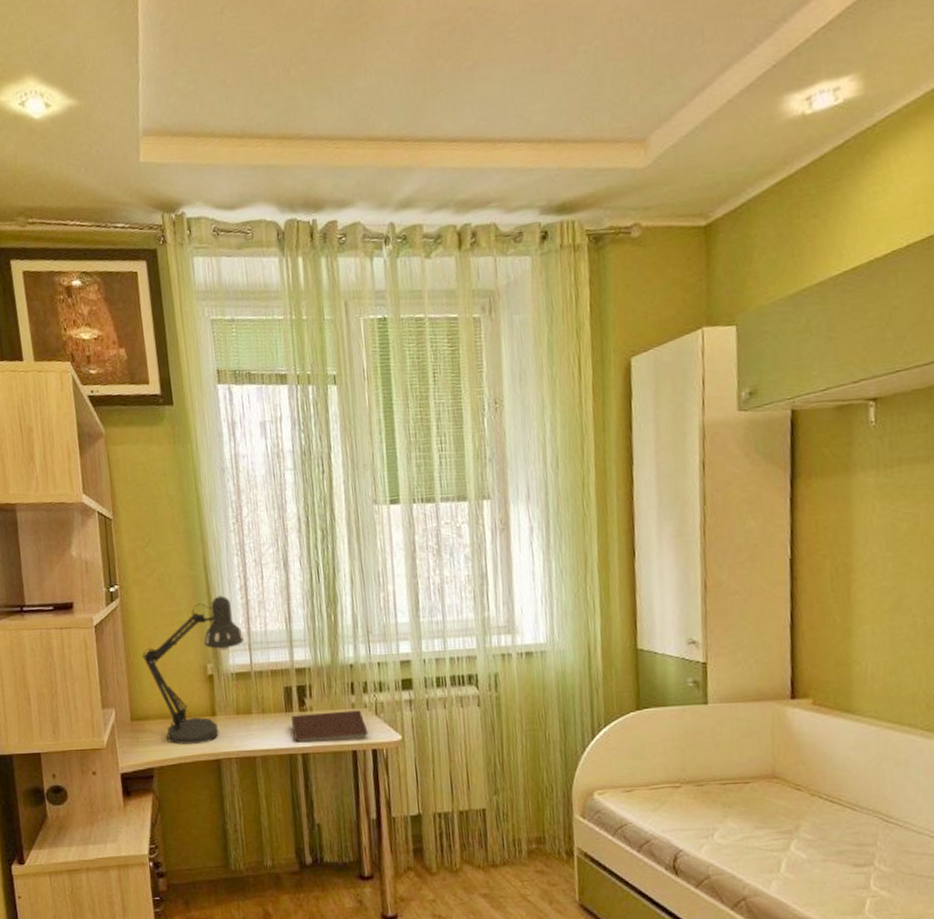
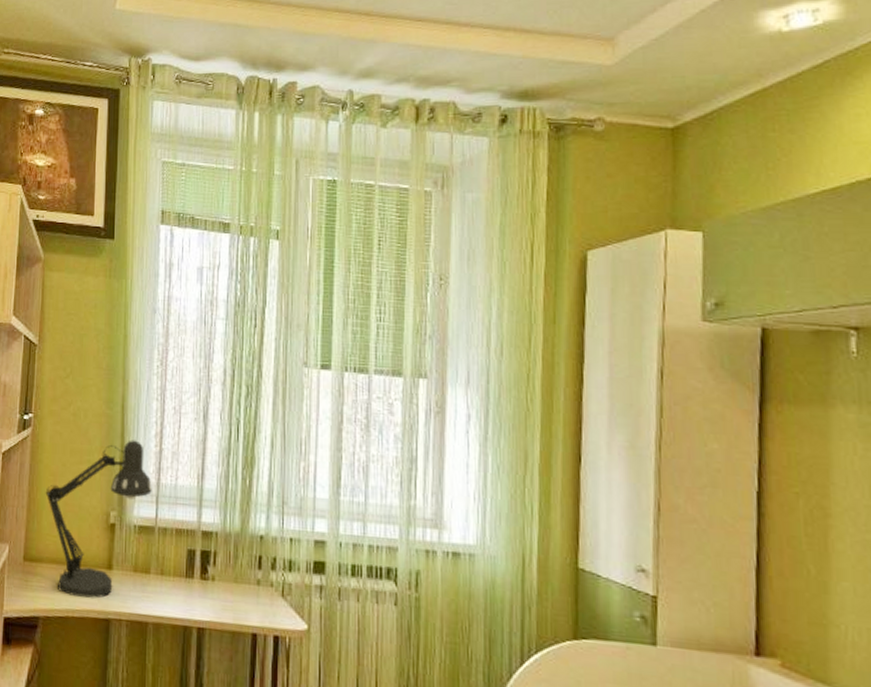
notebook: present [291,710,368,743] -> none [191,582,272,623]

